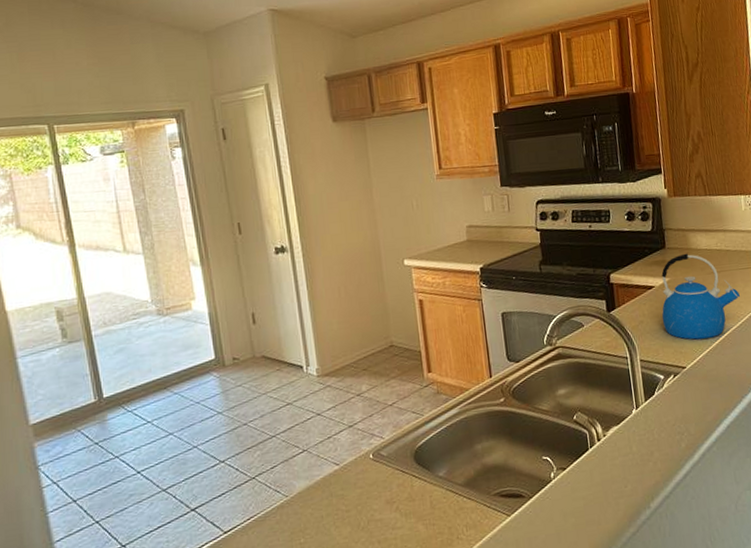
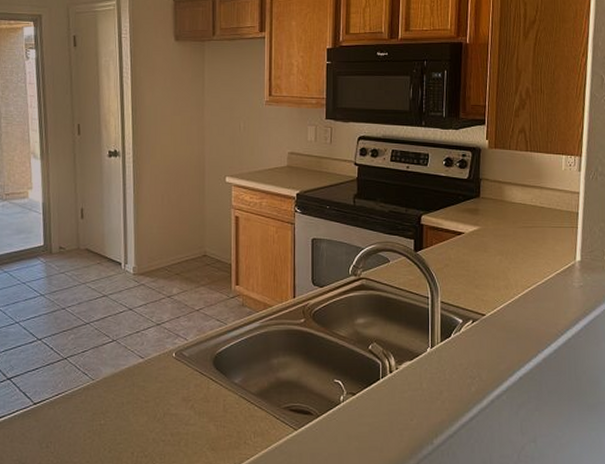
kettle: present [661,253,740,340] -> none [467,205,549,290]

